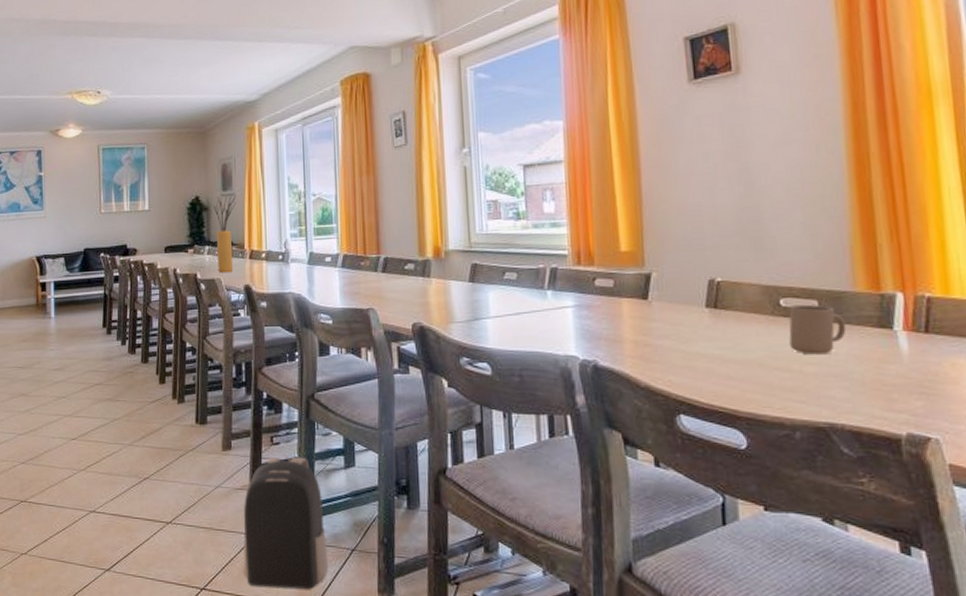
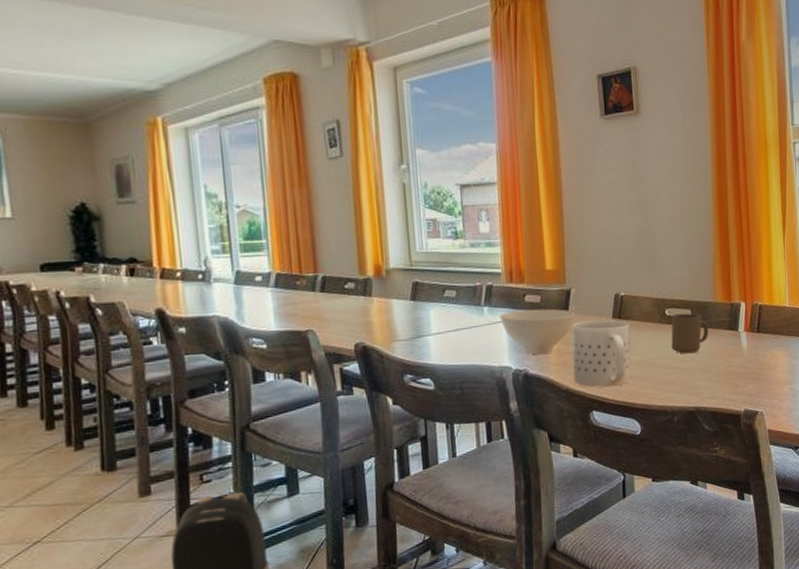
vase: present [212,195,237,273] -> none [106,202,140,296]
bowl: none [565,294,656,344] -> present [499,308,575,354]
mug: none [652,309,732,389] -> present [571,319,631,388]

